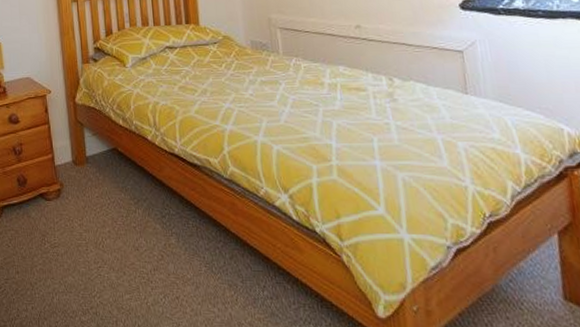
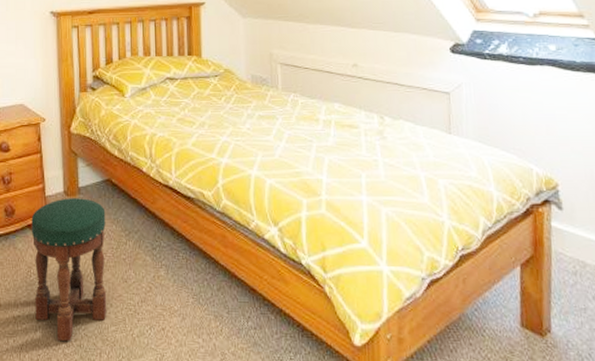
stool: none [43,167,121,308] -> present [31,198,107,341]

